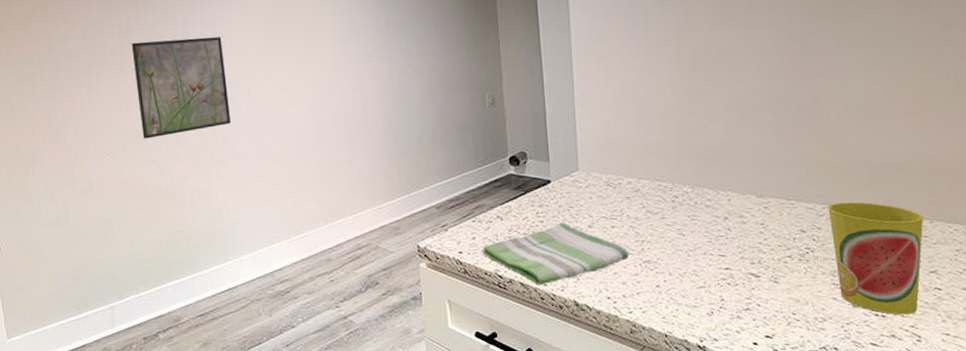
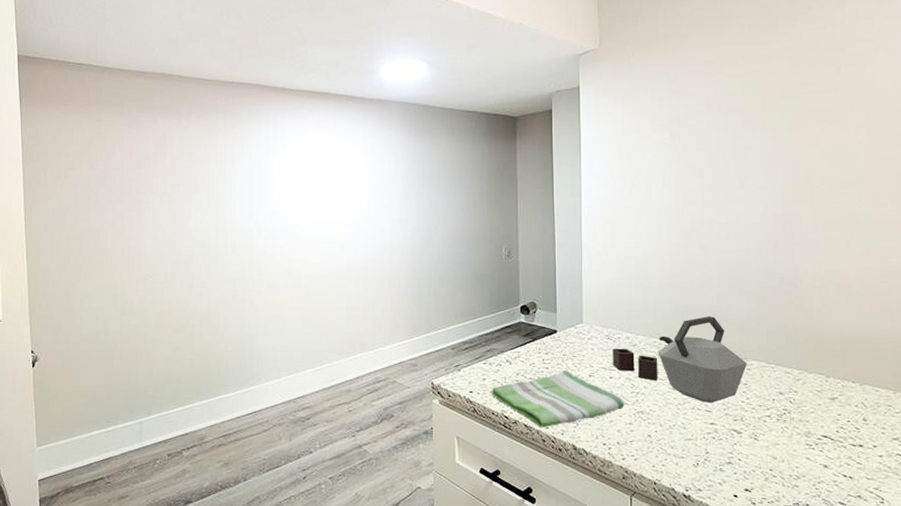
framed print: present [131,37,231,139] -> none [182,174,268,265]
kettle: none [613,153,764,248] -> present [613,316,747,404]
cup: present [827,202,924,315] -> none [803,369,888,477]

